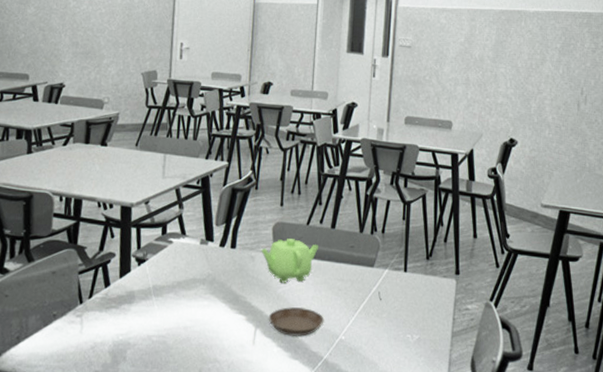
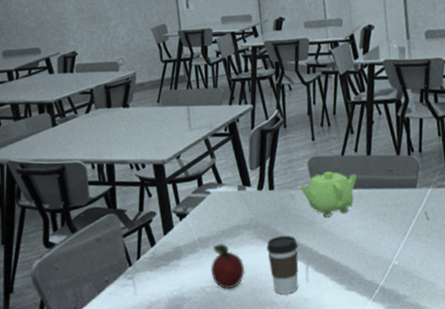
fruit: none [160,294,194,340] -> present [210,243,246,289]
coffee cup: none [219,295,251,354] -> present [267,235,299,295]
saucer: present [268,306,324,337] -> none [317,238,375,269]

